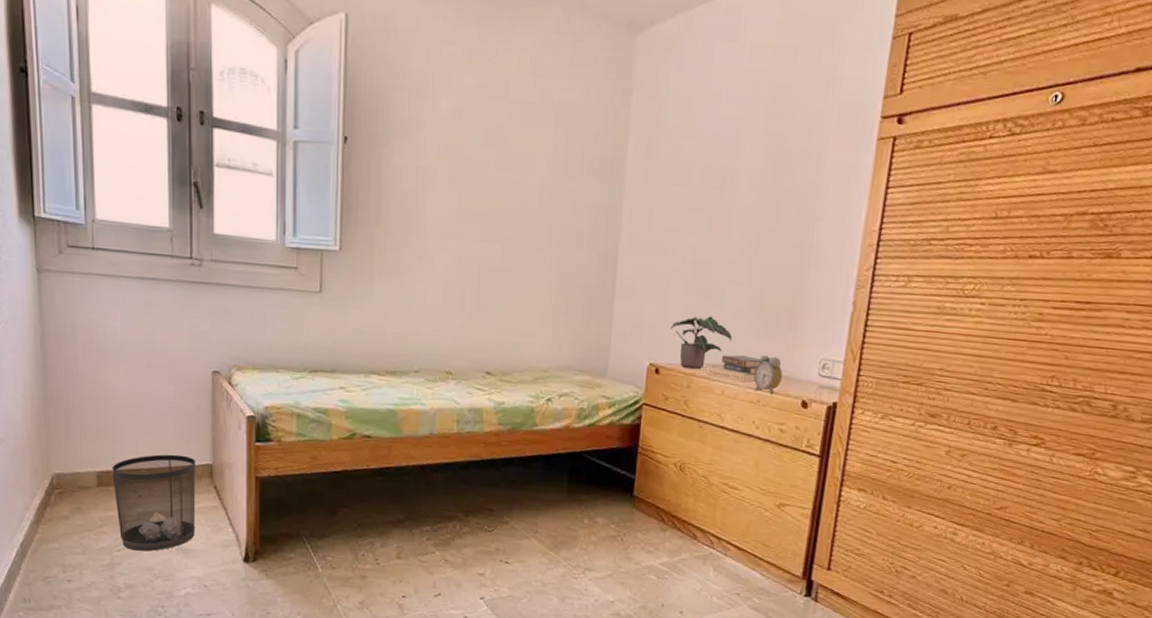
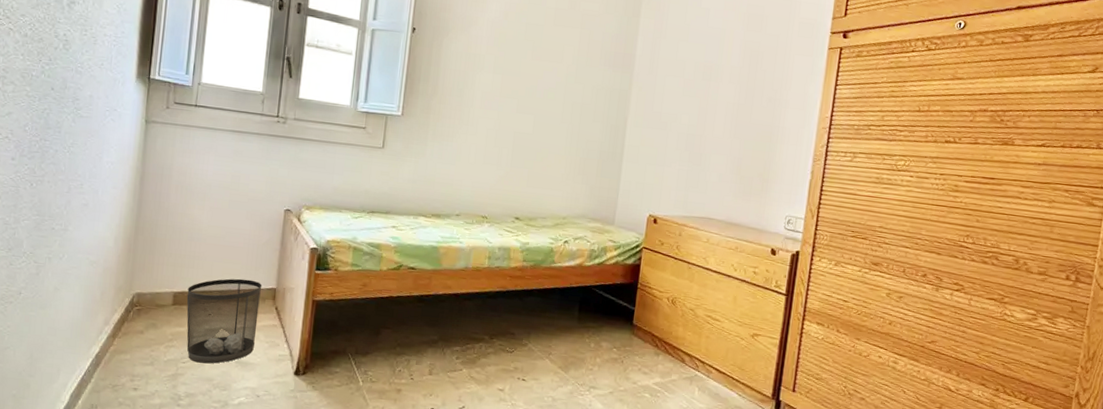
potted plant: present [670,316,732,370] -> none [667,178,716,221]
books: present [707,354,760,383] -> none [695,210,738,233]
alarm clock: present [753,354,783,395] -> none [733,210,756,244]

